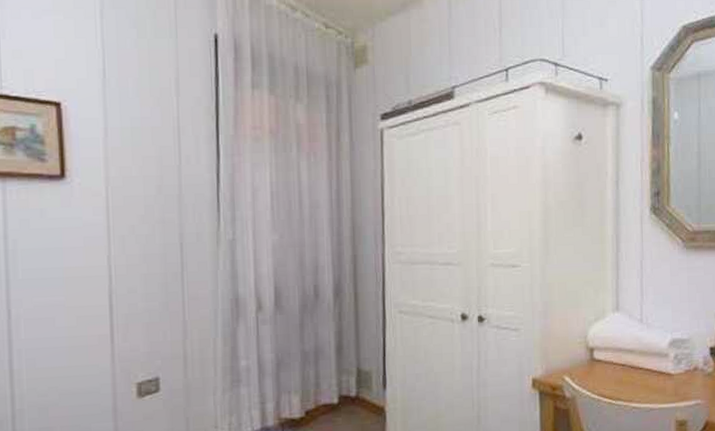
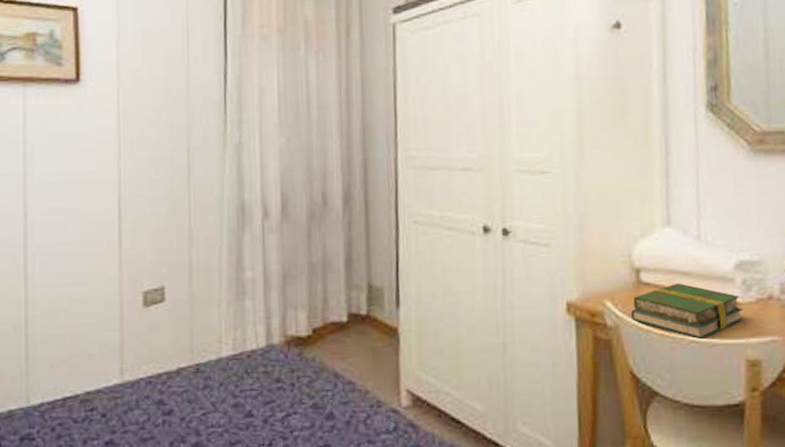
book: none [585,359,675,405] -> present [630,283,743,339]

